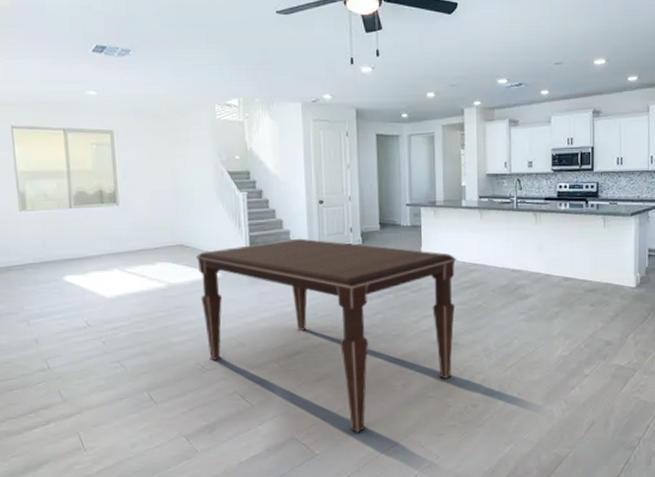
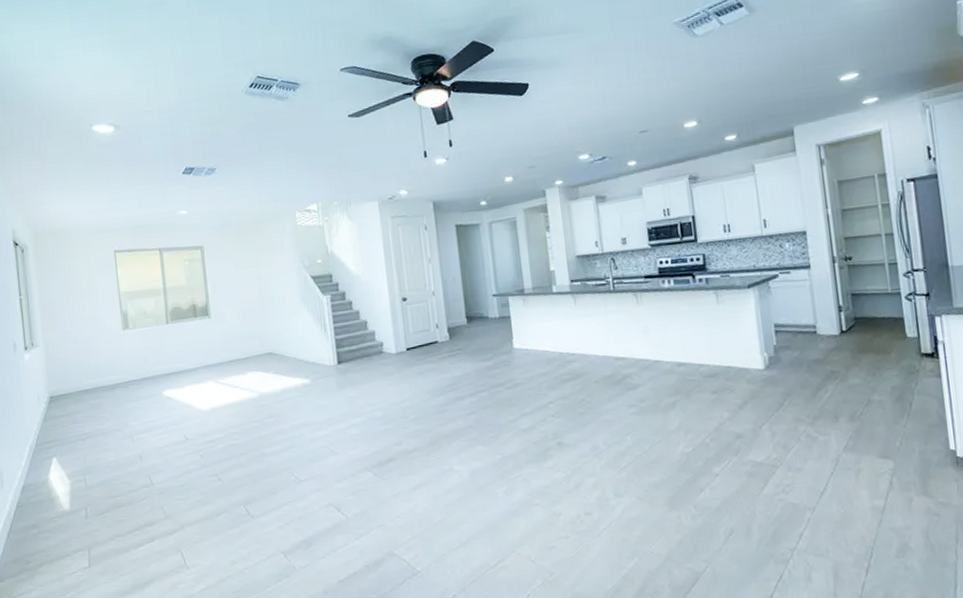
dining table: present [195,238,457,433] -> none [284,338,559,547]

